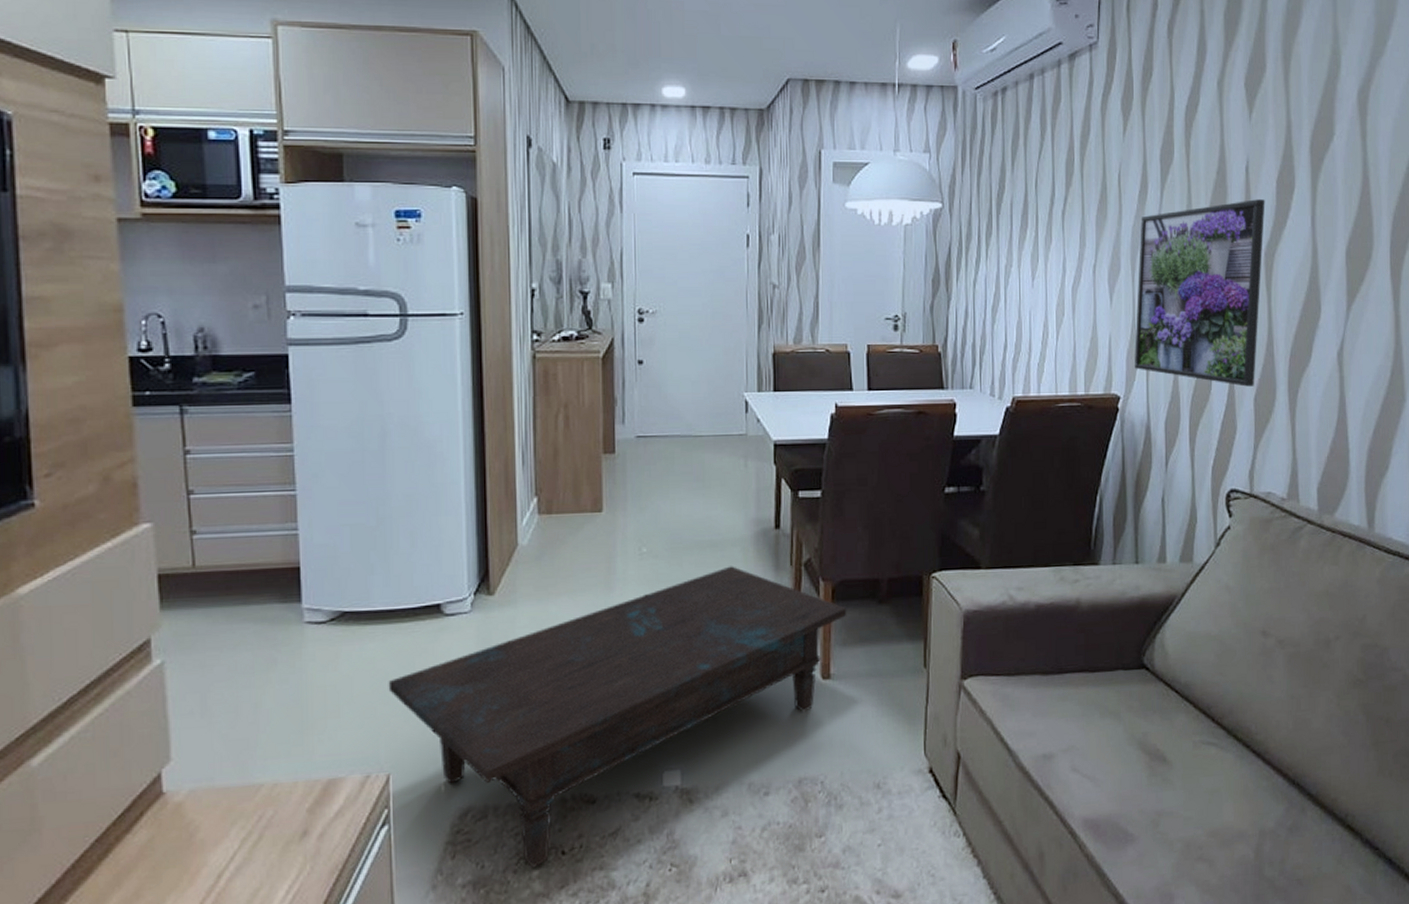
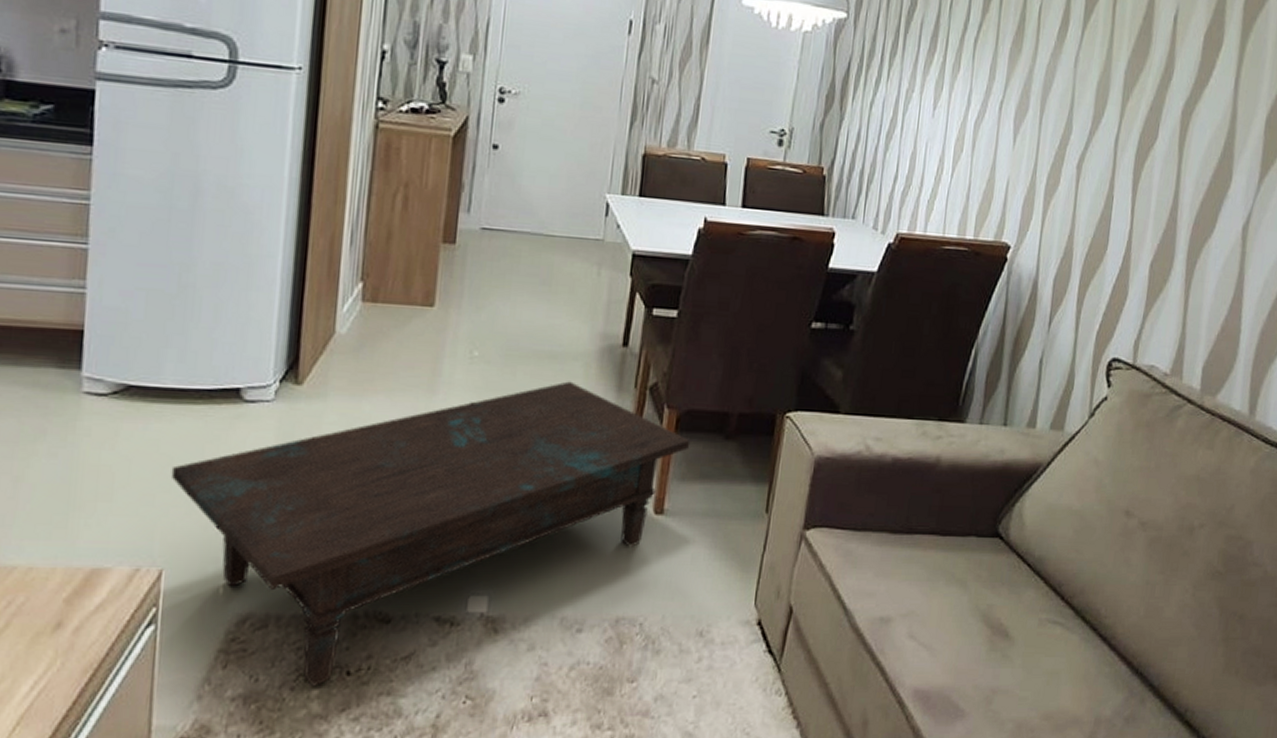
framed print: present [1134,199,1265,387] -> none [1029,51,1190,252]

